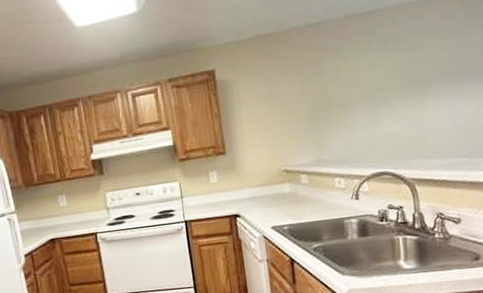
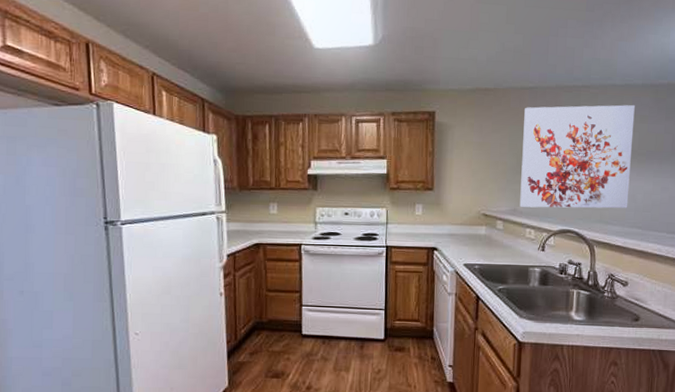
wall art: none [313,20,449,156] -> present [519,105,635,209]

